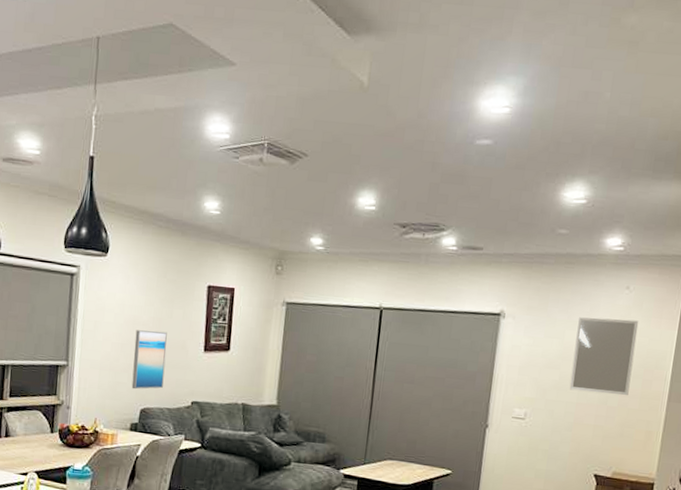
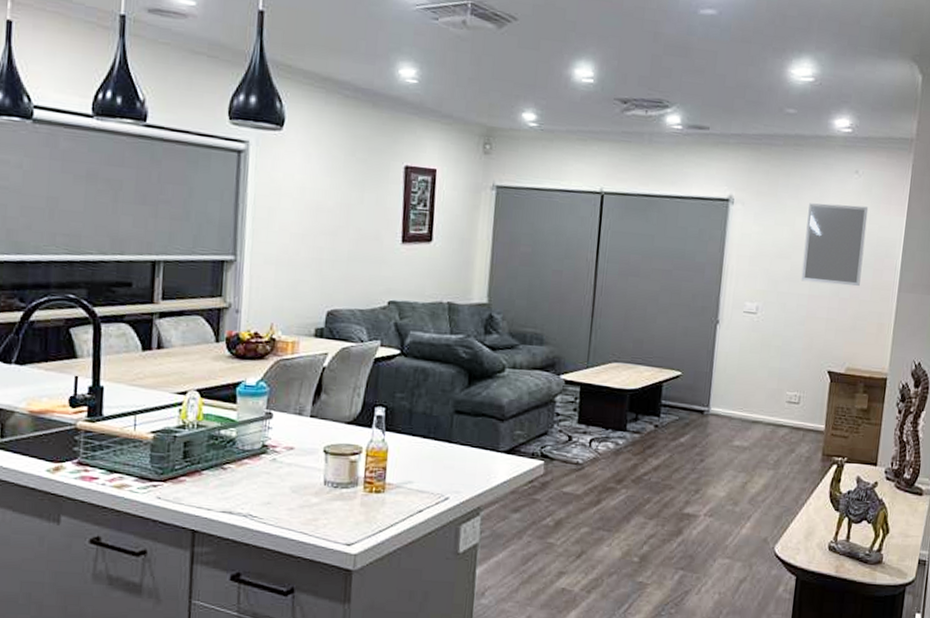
wall art: present [131,330,167,390] -> none [315,217,358,288]

